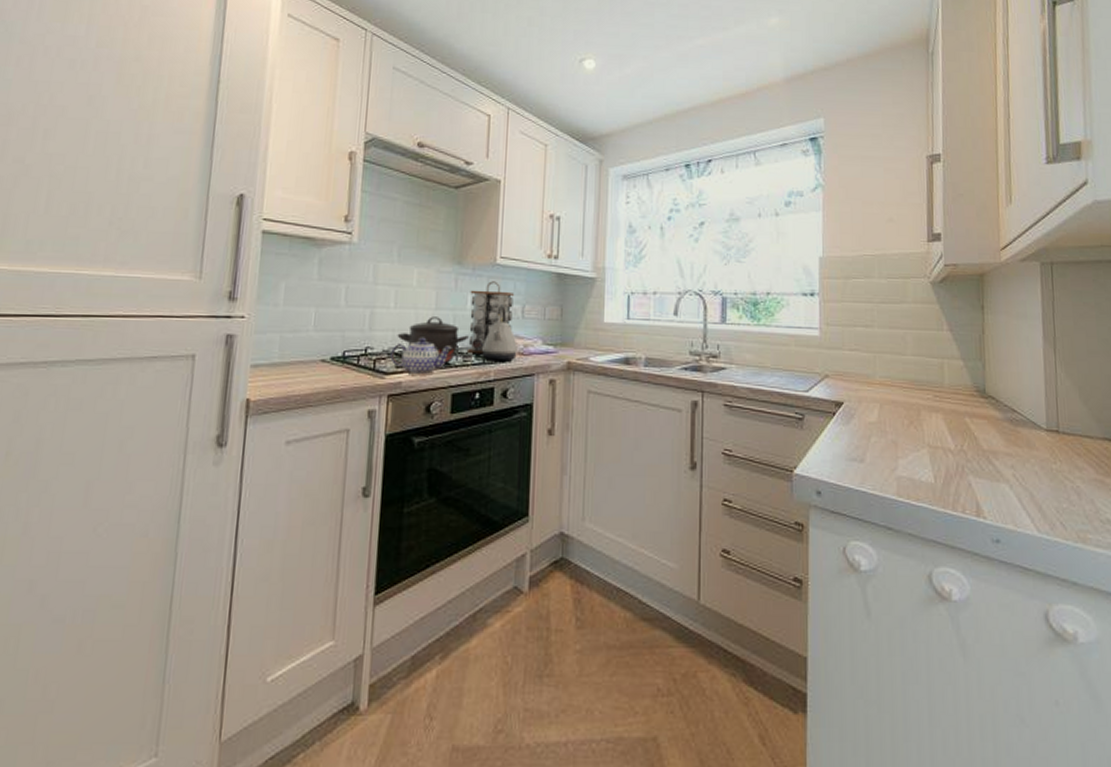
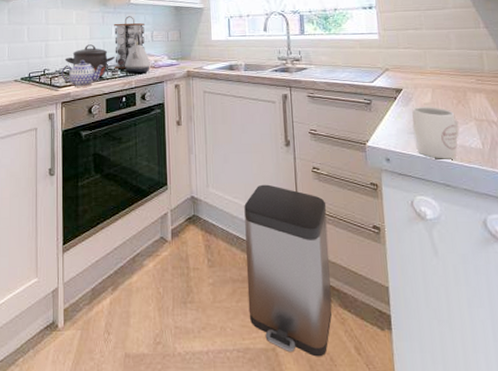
pedal bin: none [625,519,737,749] -> present [244,184,332,357]
mug: none [852,427,909,495] -> present [412,107,460,159]

